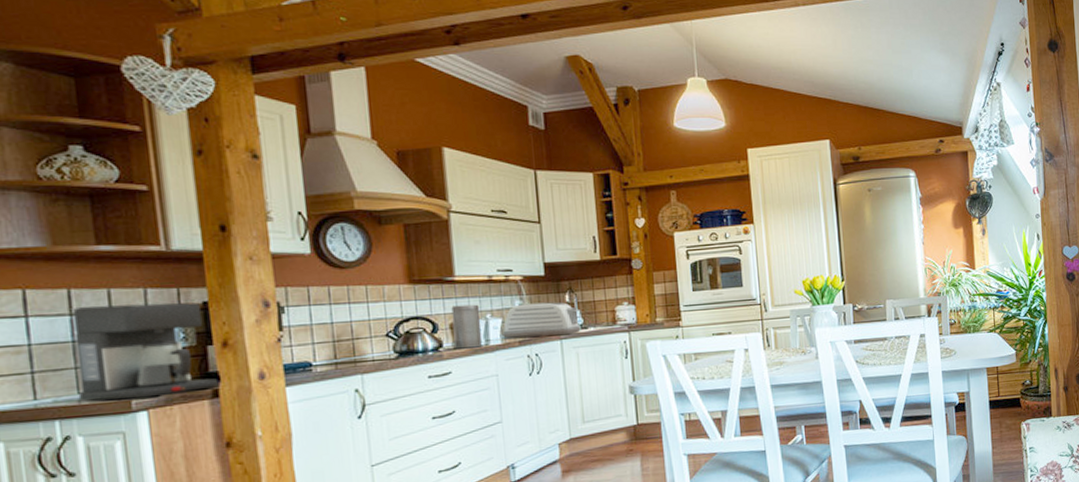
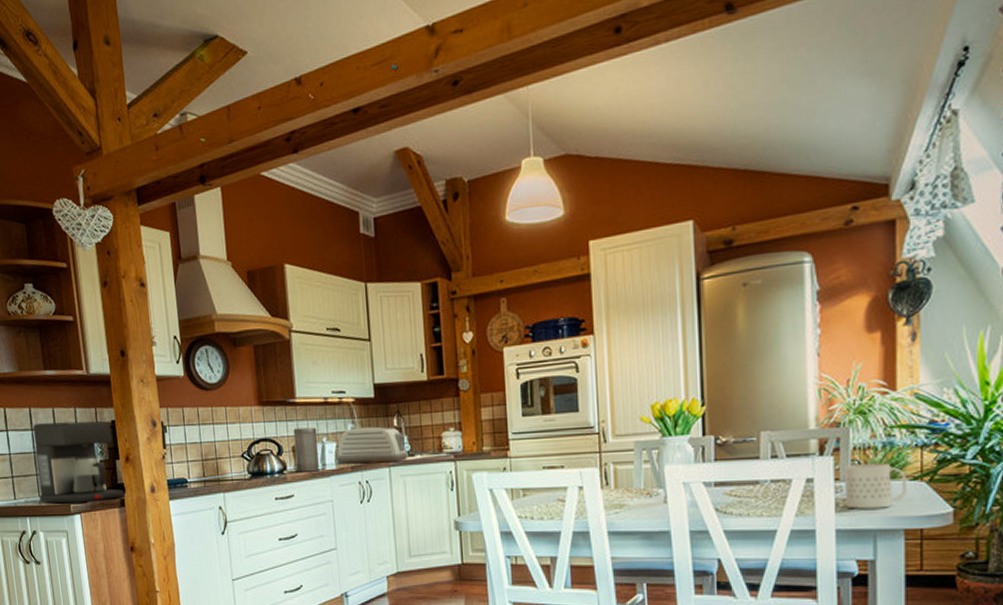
mug: none [944,320,987,355] -> present [843,462,908,509]

